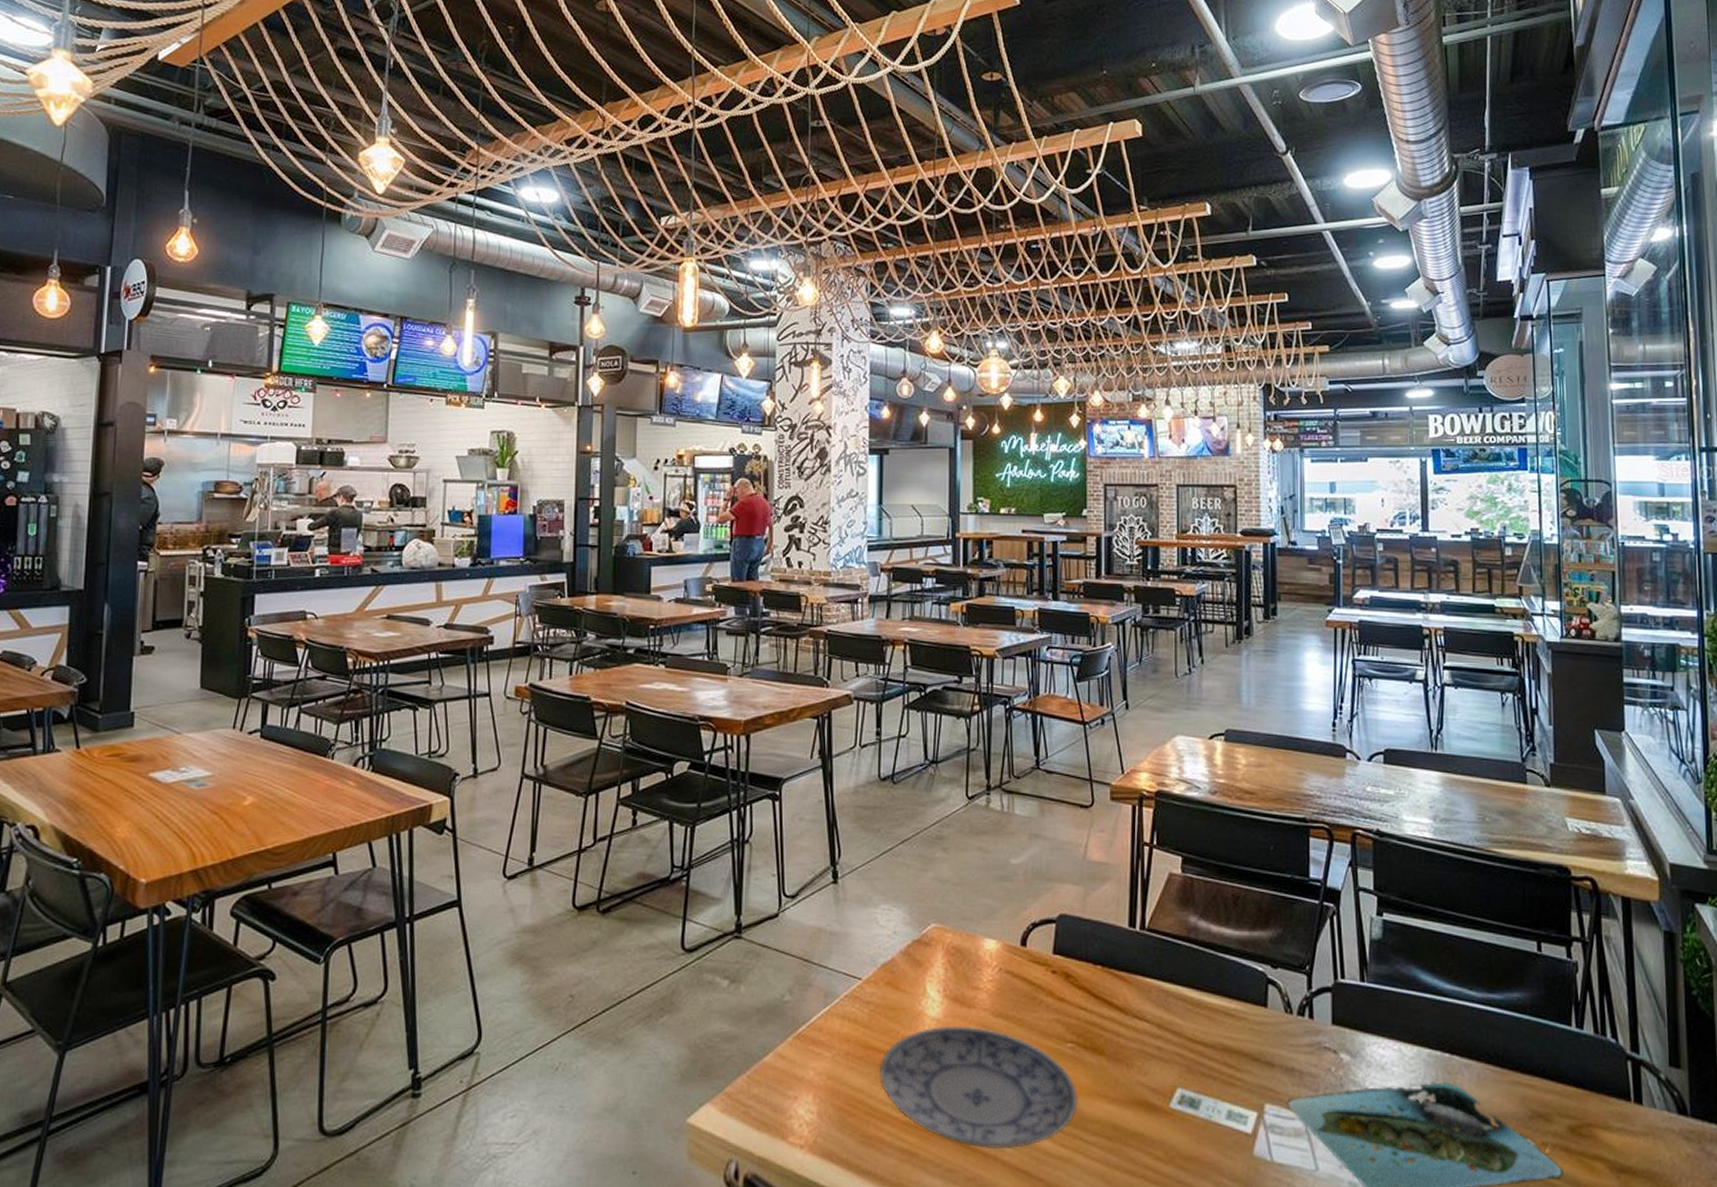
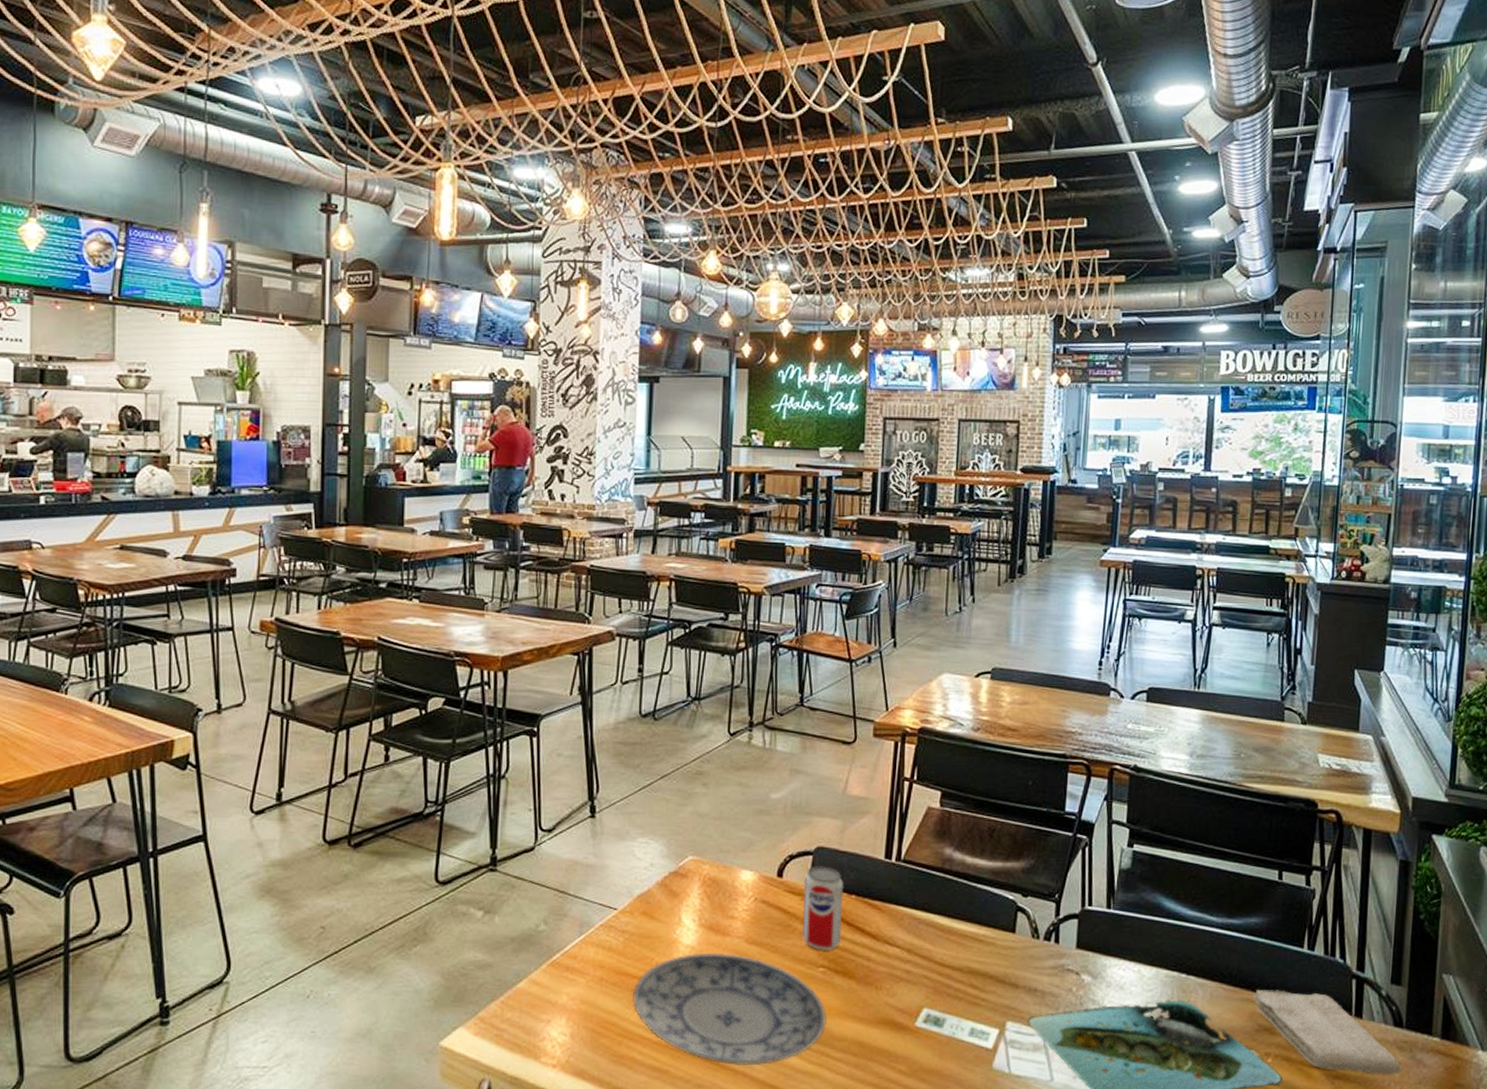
pop: none [1048,935,1089,1026] -> present [802,866,844,952]
washcloth: none [1522,1072,1693,1168] -> present [1252,990,1402,1074]

